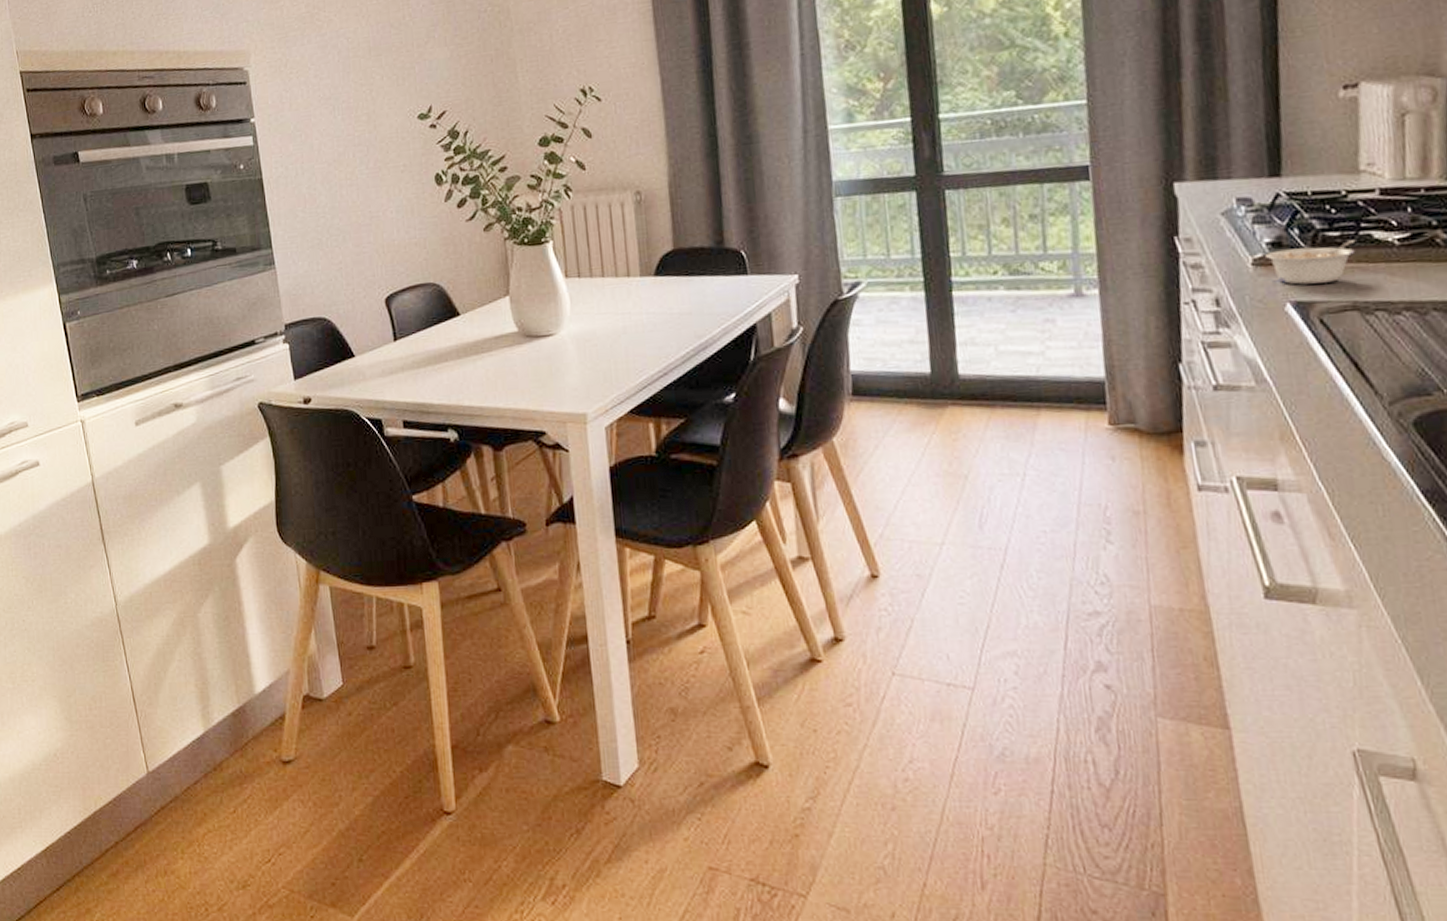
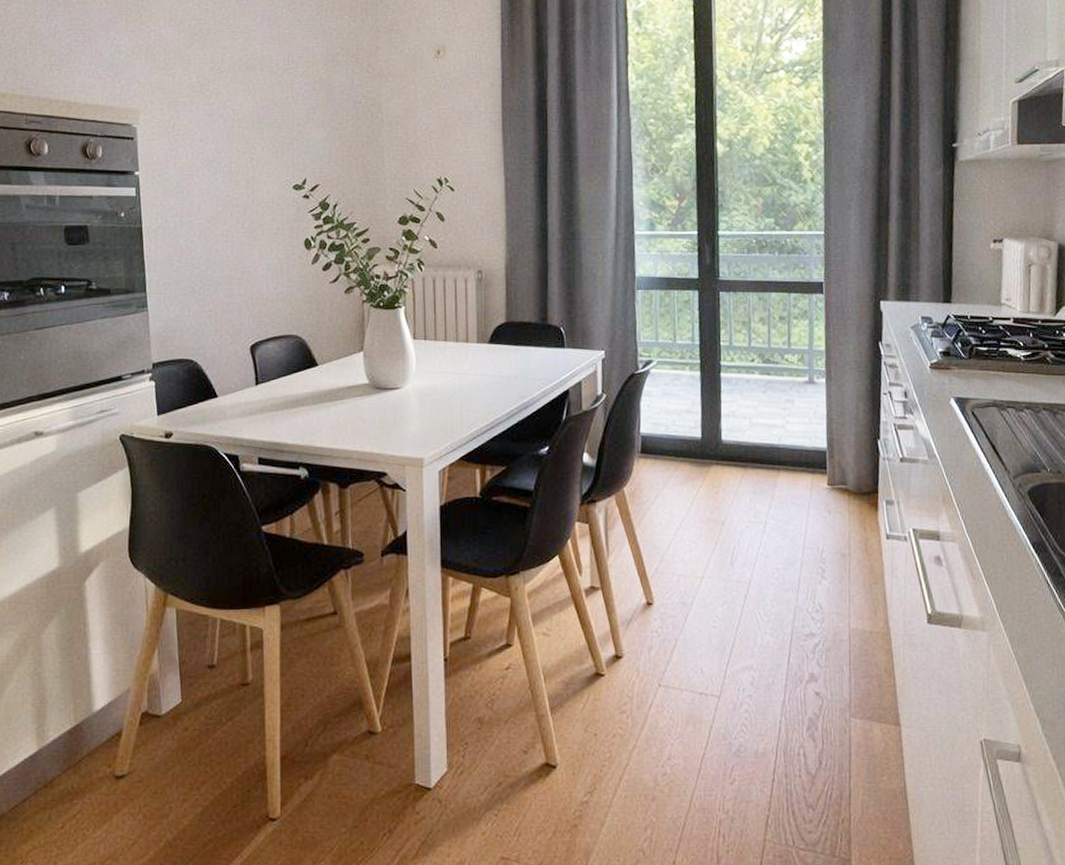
legume: present [1265,240,1356,285] -> none [939,354,997,385]

